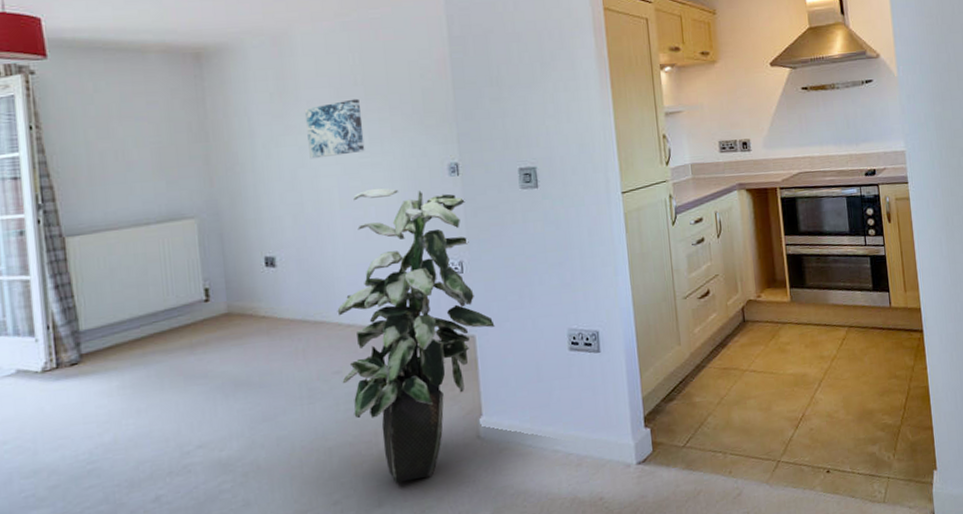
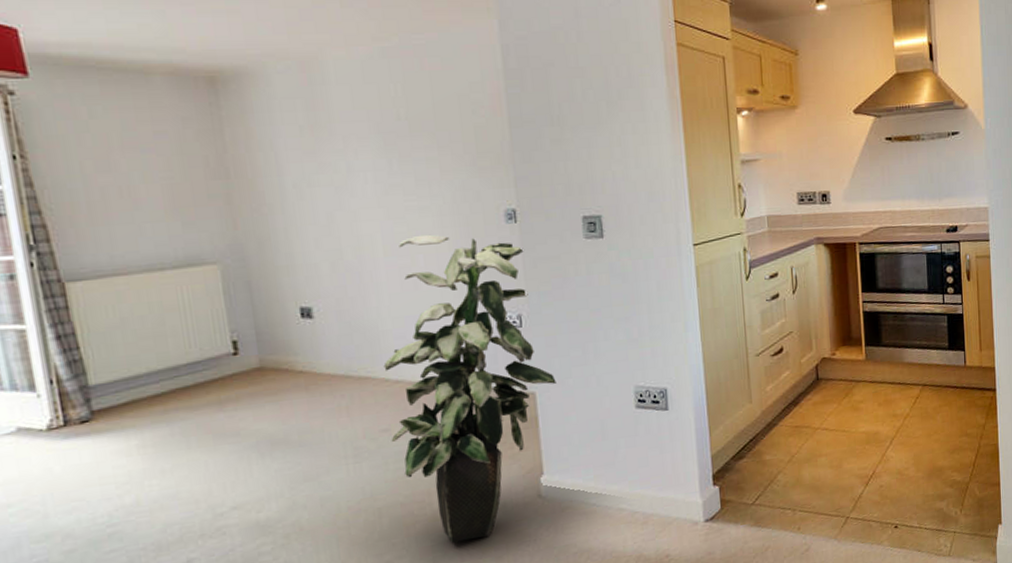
wall art: present [304,98,365,159] -> none [340,135,411,201]

